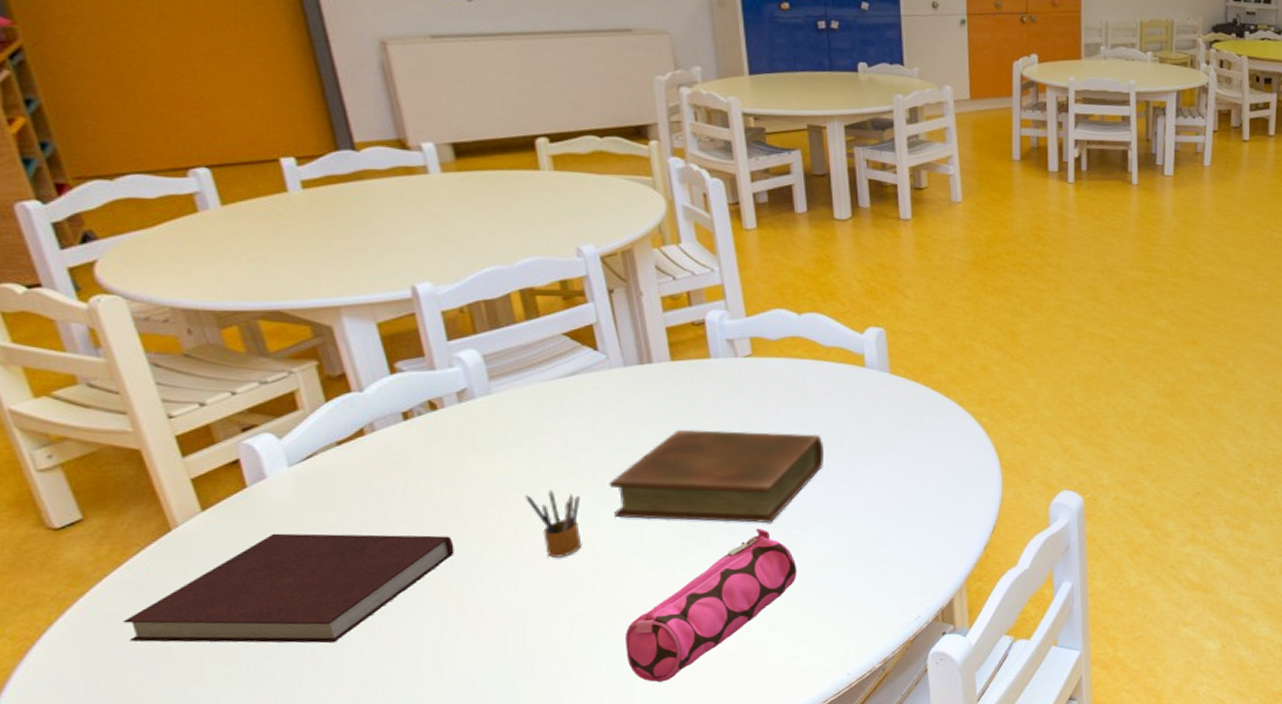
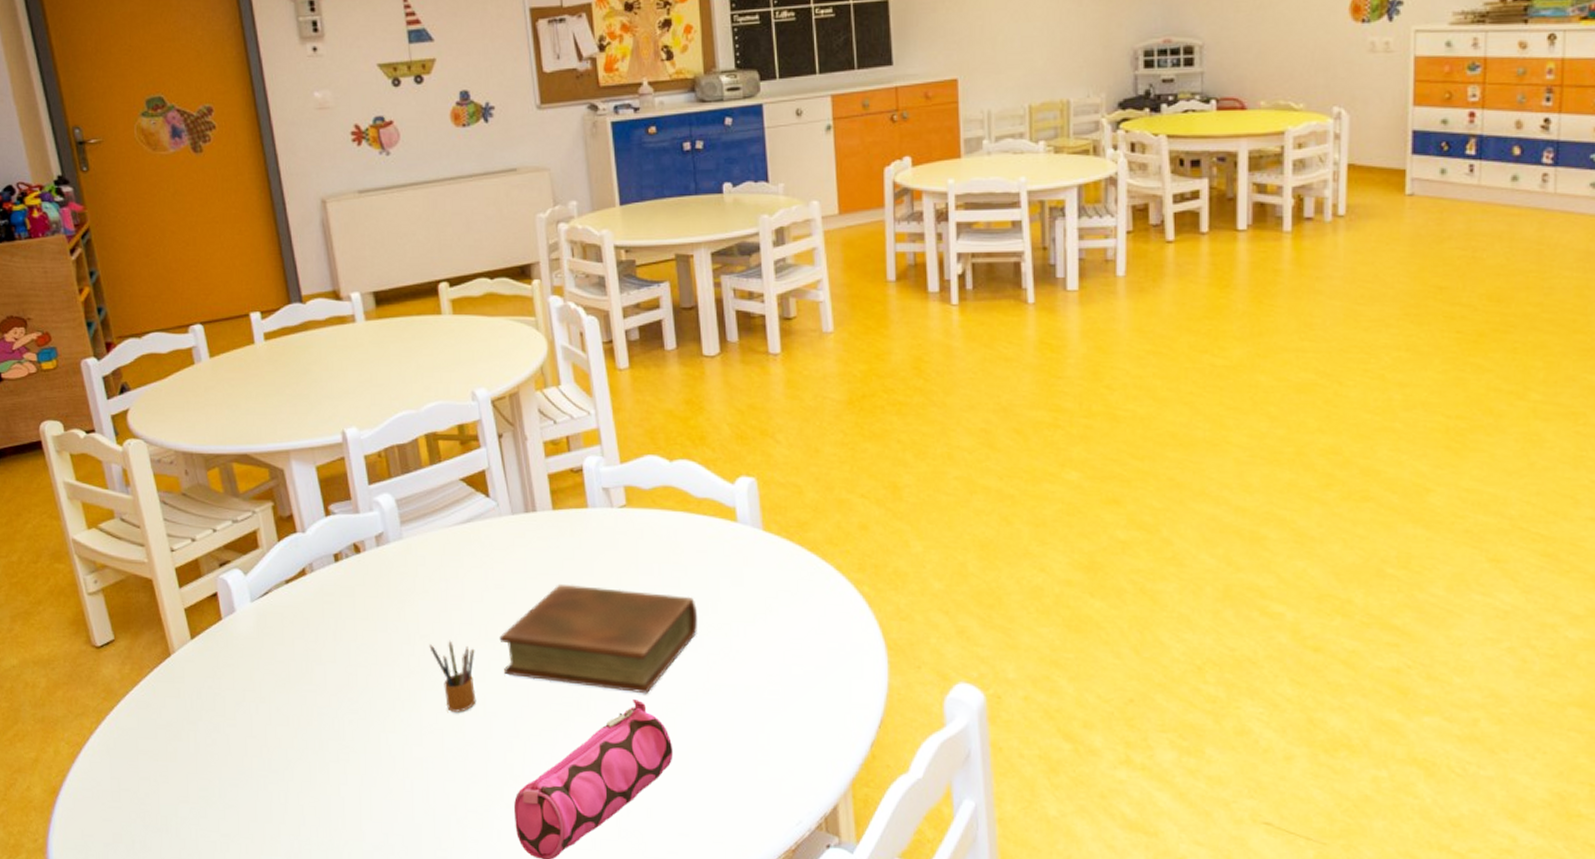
notebook: present [124,533,455,643] -> none [138,665,373,778]

